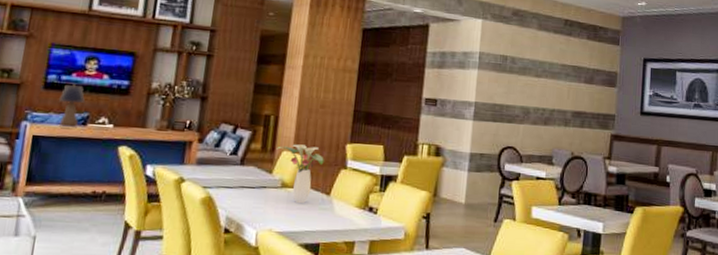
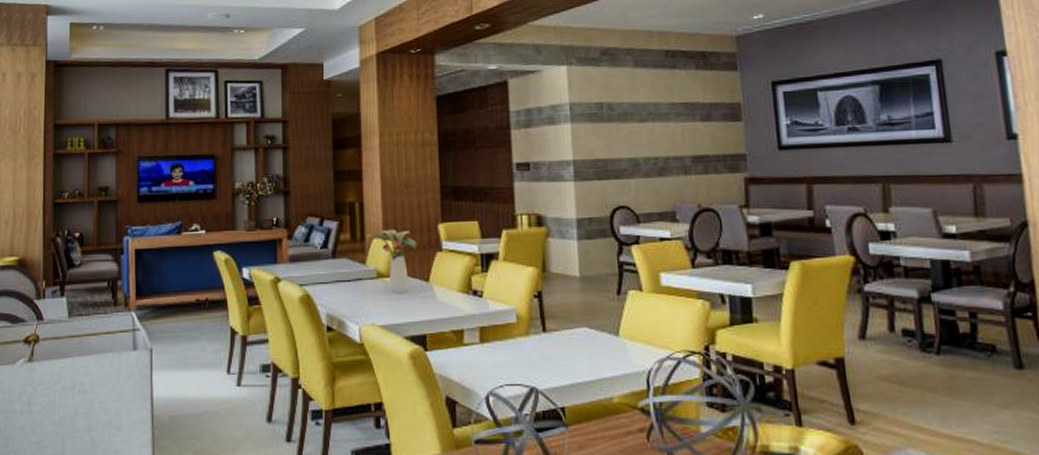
table lamp: present [59,84,85,130] -> none [153,194,176,240]

